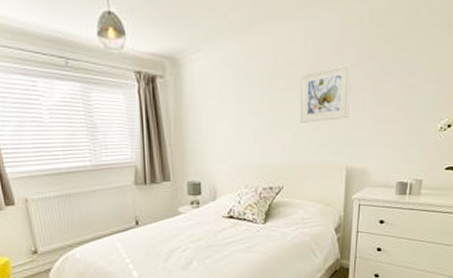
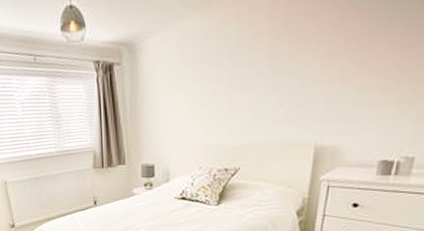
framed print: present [300,63,352,123] -> none [263,26,331,100]

